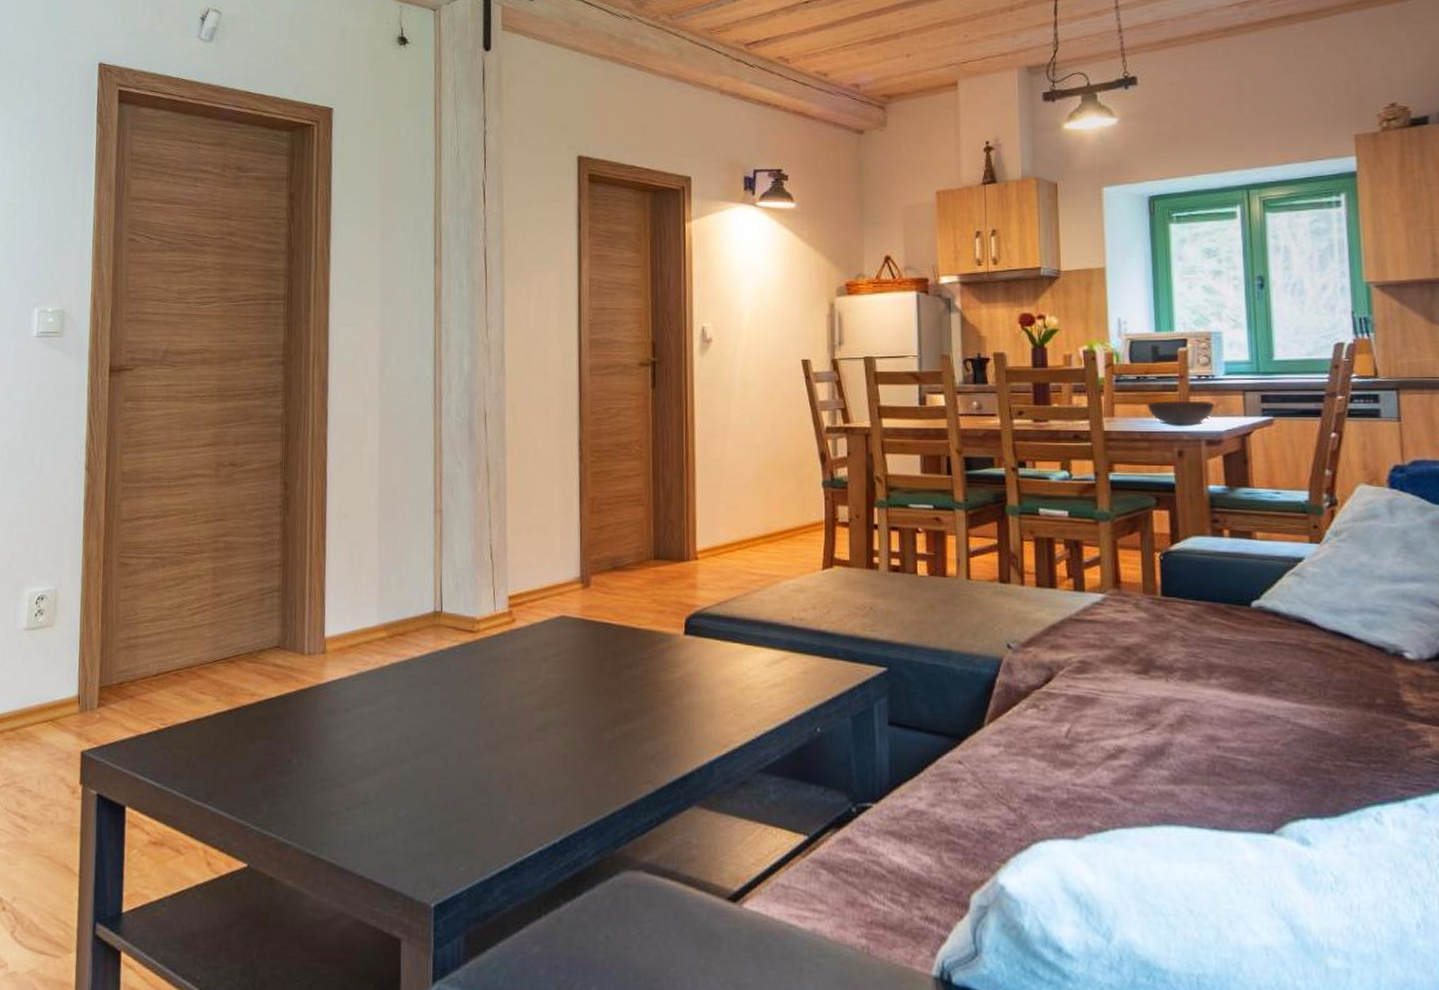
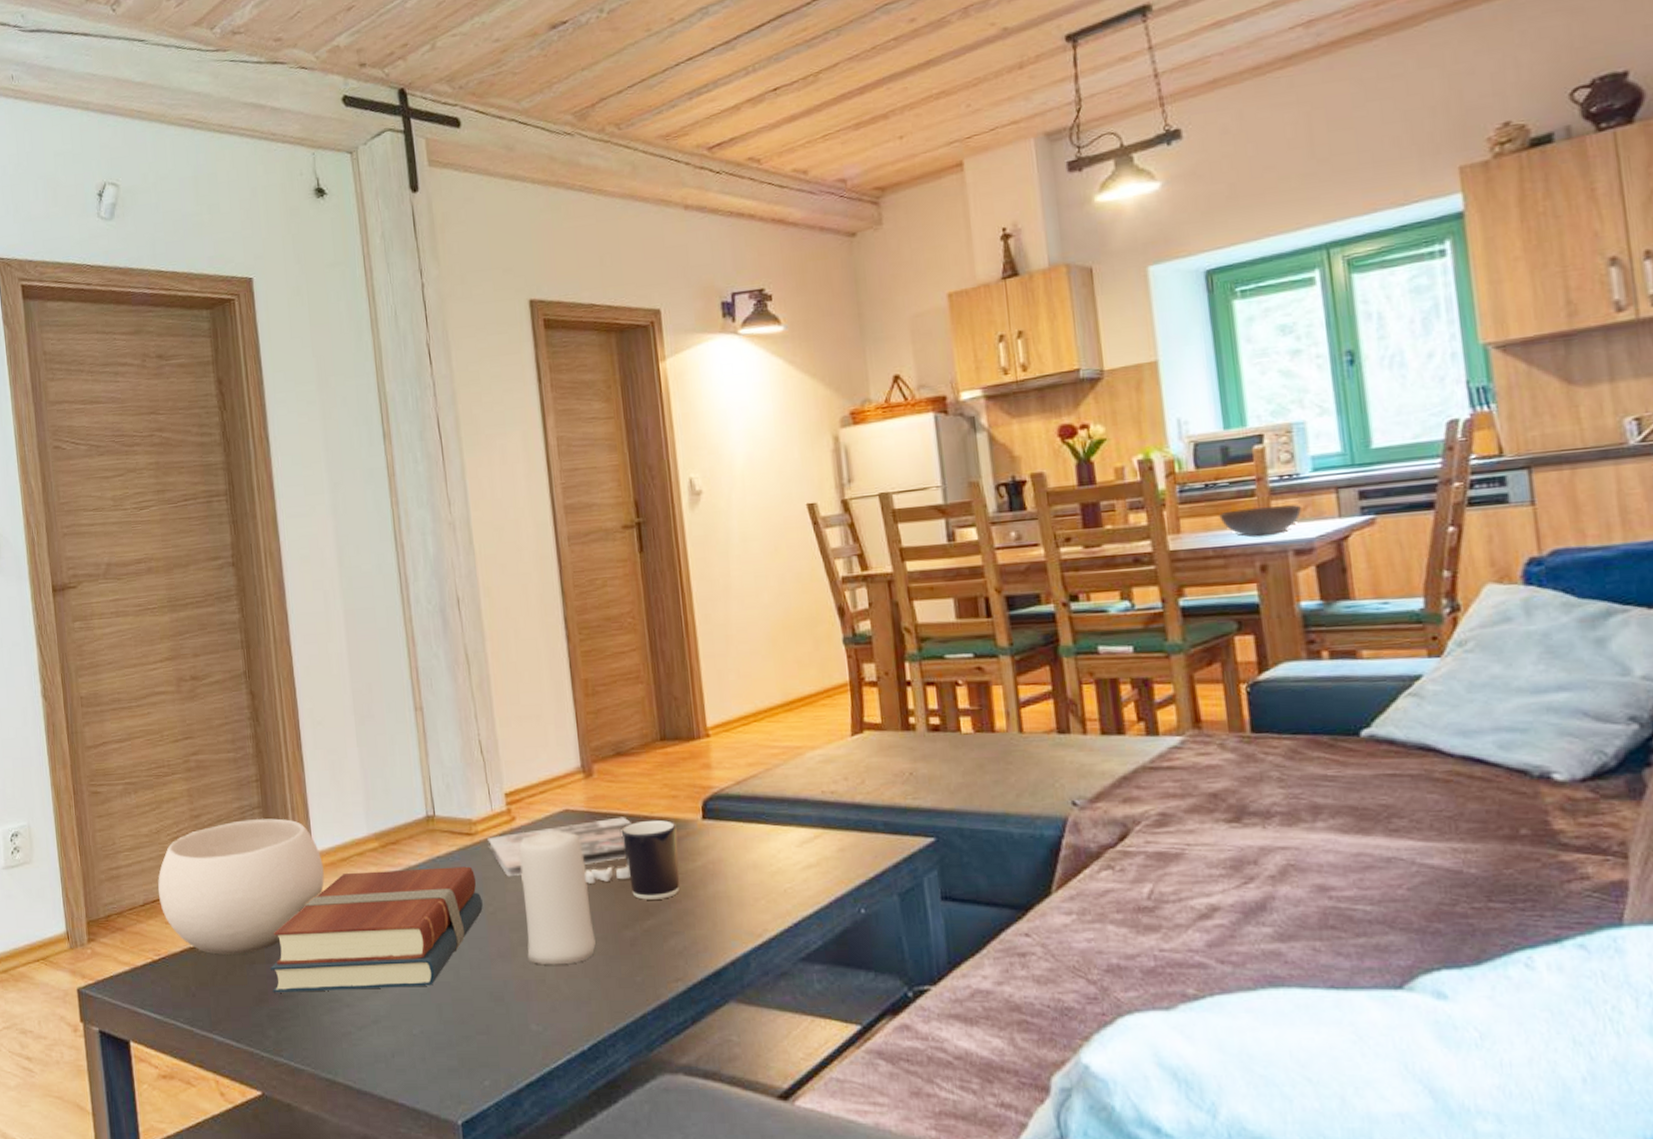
bowl: none [172,601,333,729] -> present [157,818,325,955]
books: none [270,659,477,772] -> present [270,866,483,993]
magazine: none [488,626,621,686] -> present [487,817,633,884]
candle: none [513,633,578,761] -> present [519,829,597,965]
mug: none [610,631,660,706] -> present [621,819,680,900]

